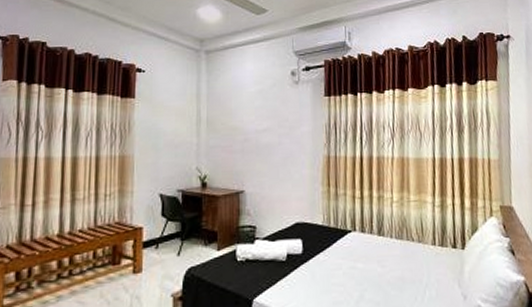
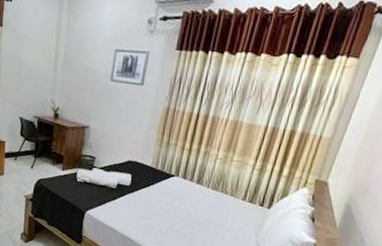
wall art: none [260,99,299,138] -> present [110,47,151,87]

